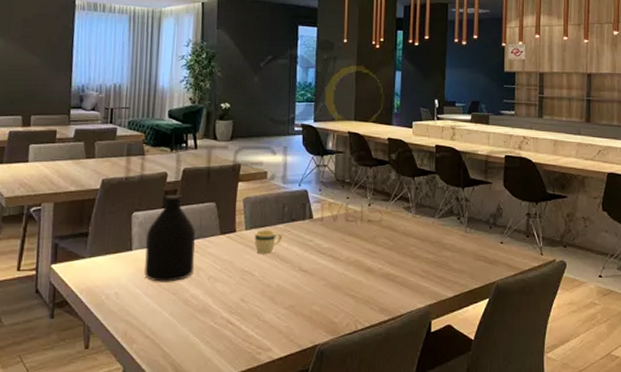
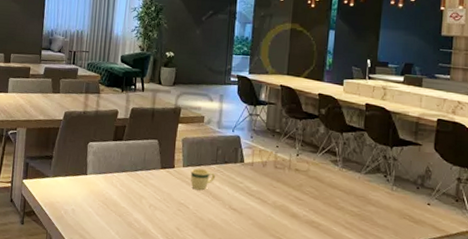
bottle: present [143,194,195,282] -> none [95,129,140,206]

